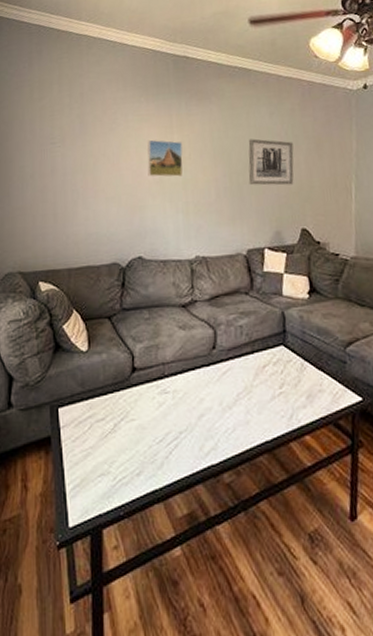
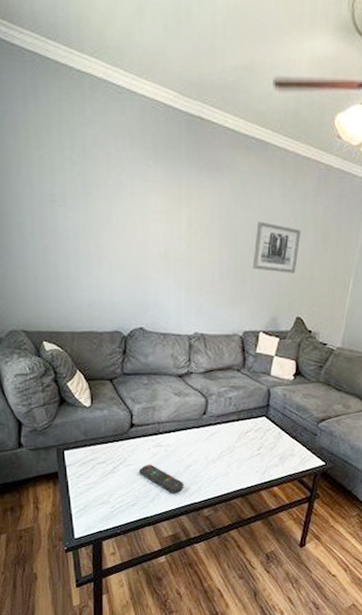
remote control: none [143,417,197,455] -> present [139,464,183,494]
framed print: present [147,139,183,177] -> none [152,209,191,253]

